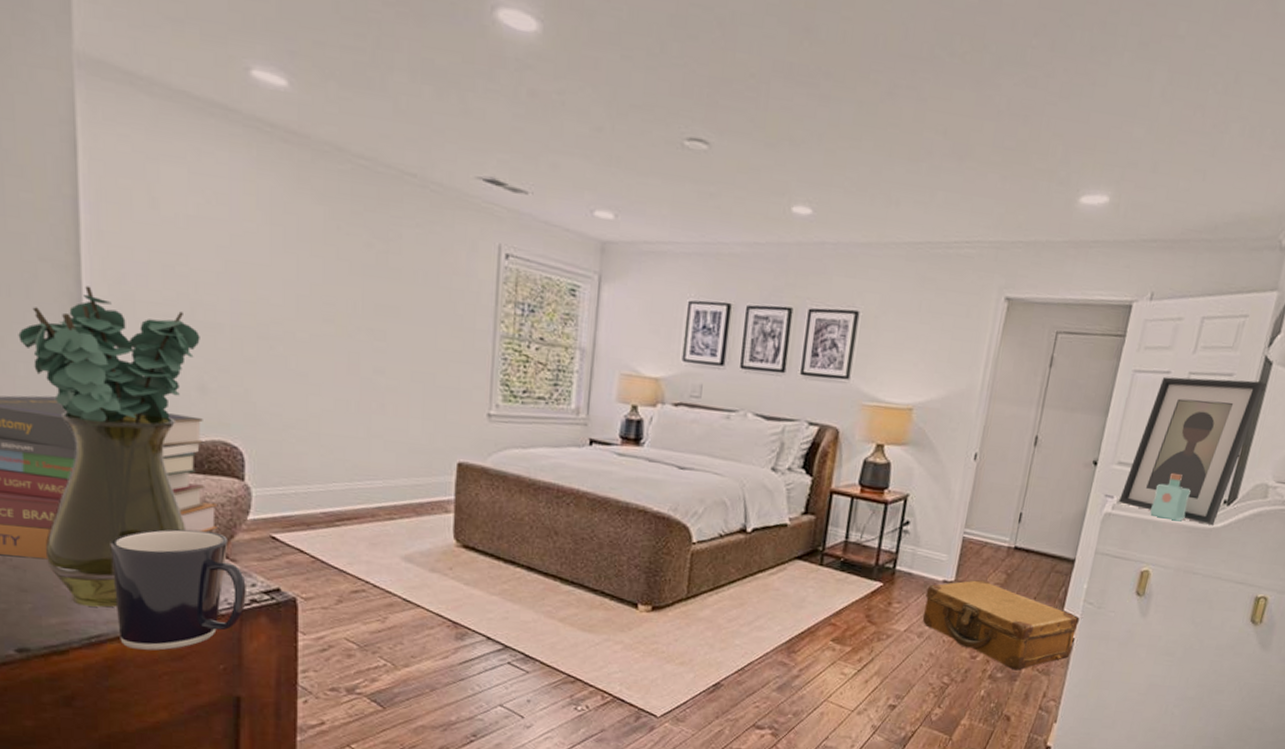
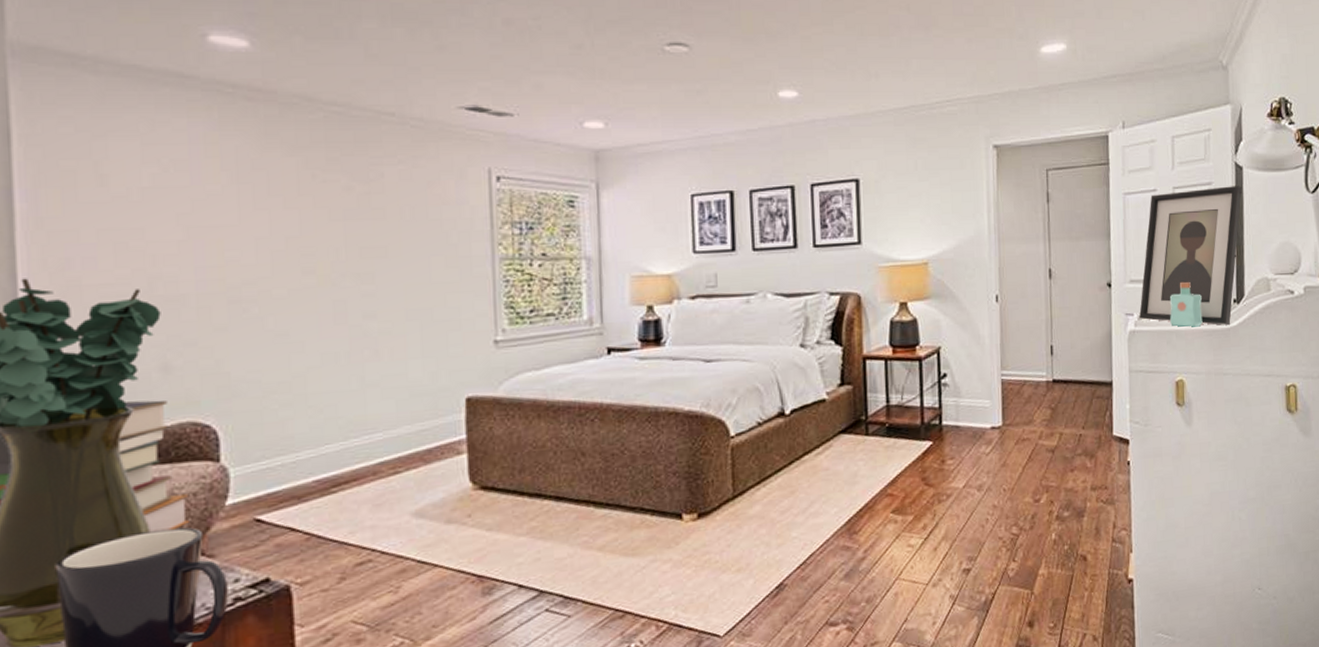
suitcase: present [922,579,1078,671] -> none [977,419,1130,506]

